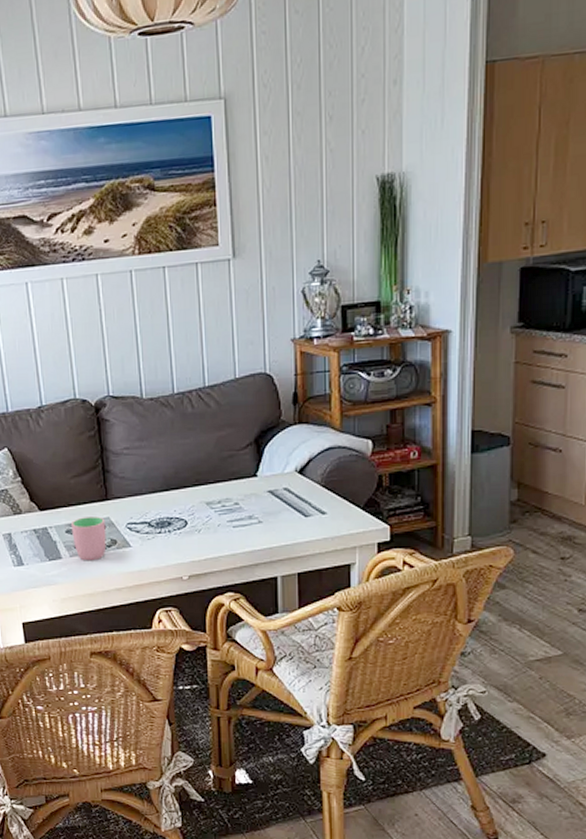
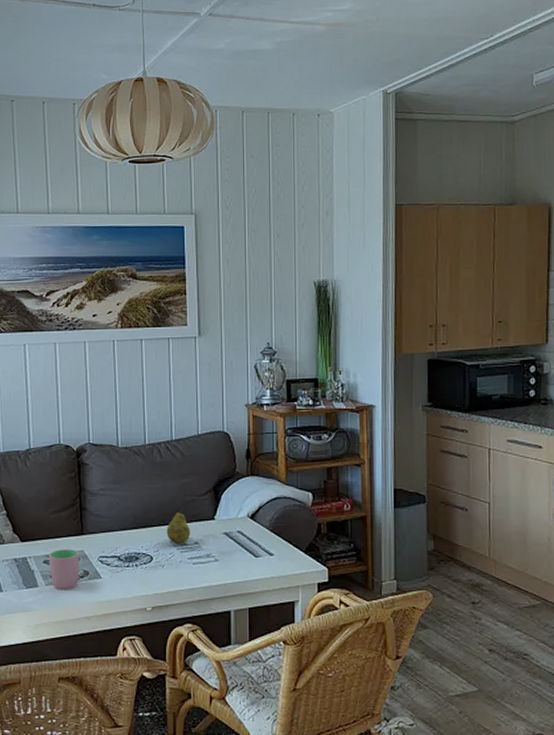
fruit: none [202,466,229,506] -> present [166,508,190,544]

